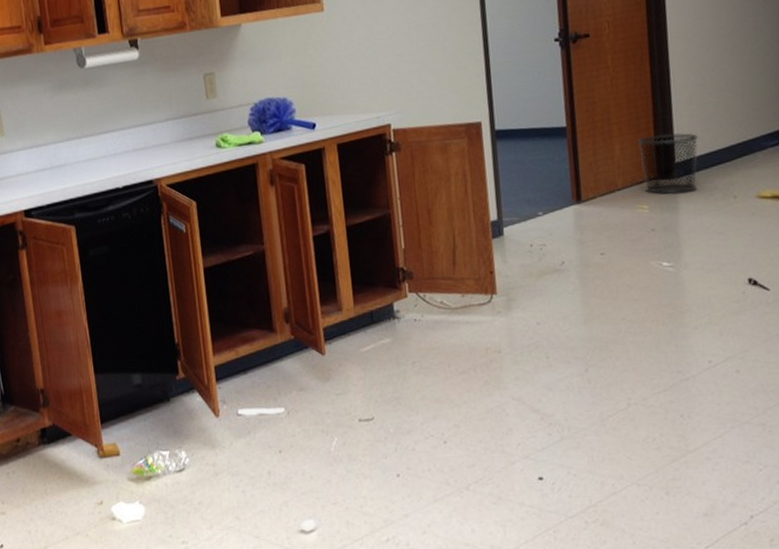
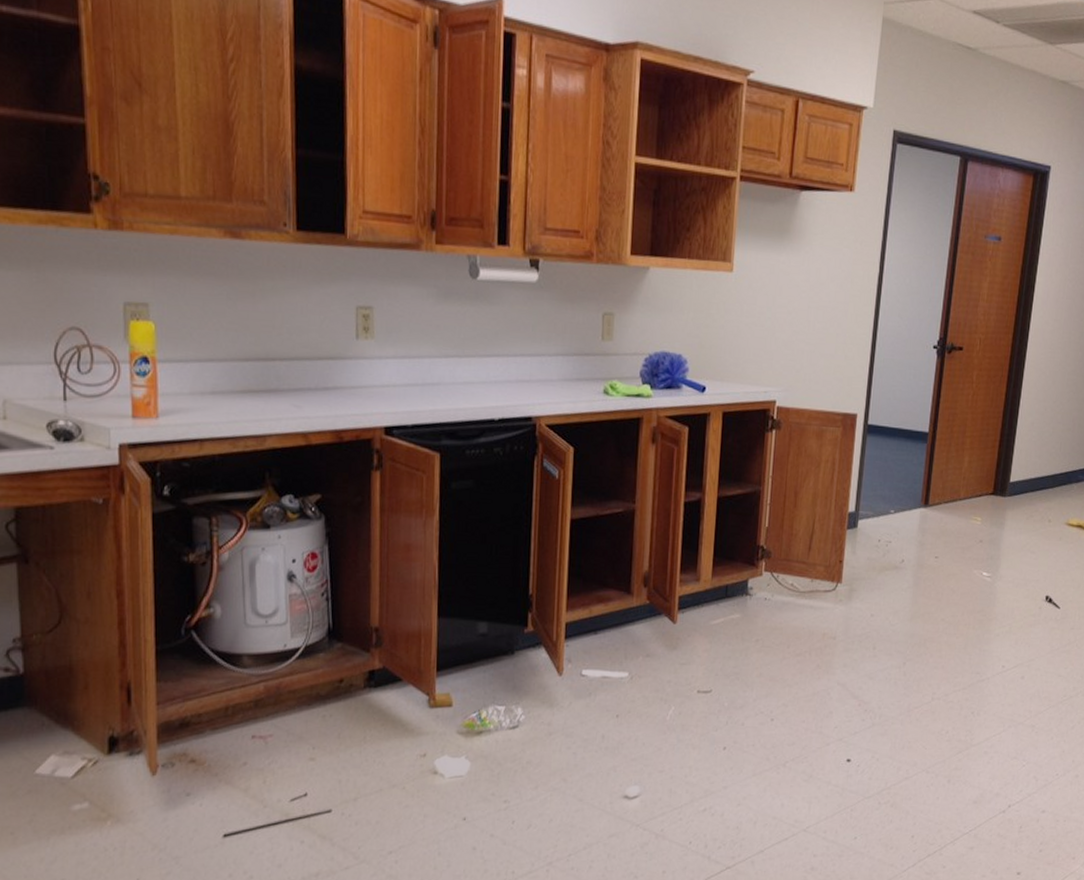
waste bin: present [637,133,698,195] -> none [982,454,1032,511]

